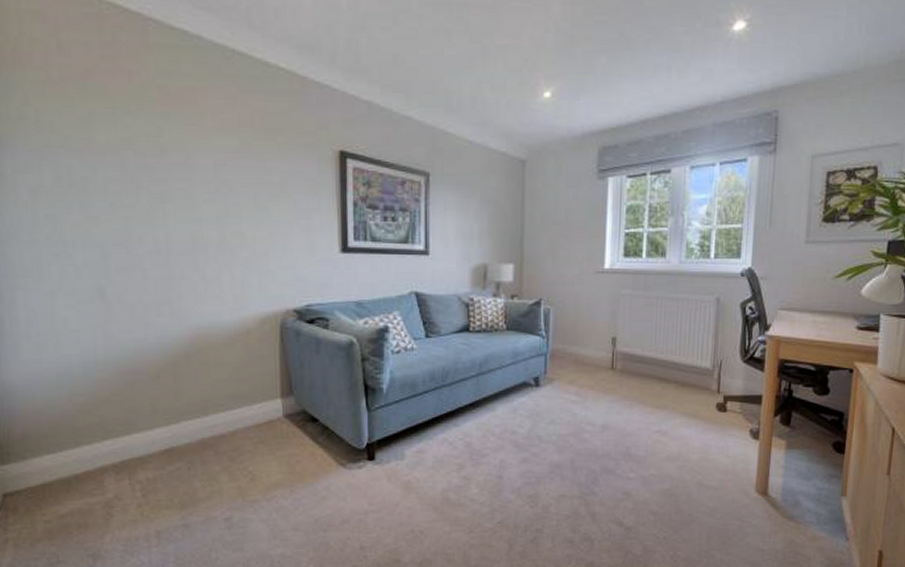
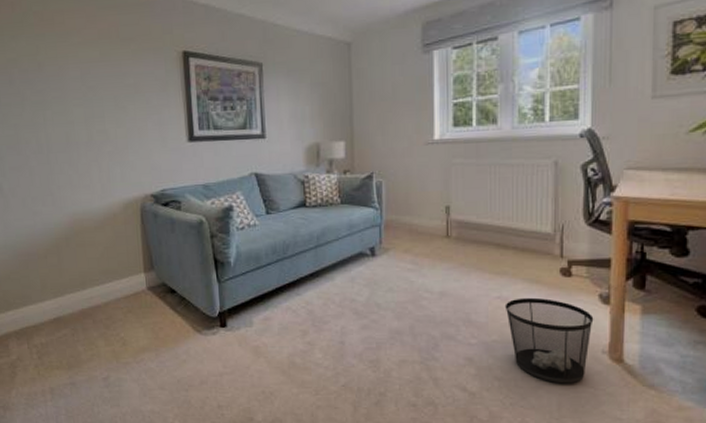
waste bin: none [663,432,744,517] -> present [505,297,594,384]

